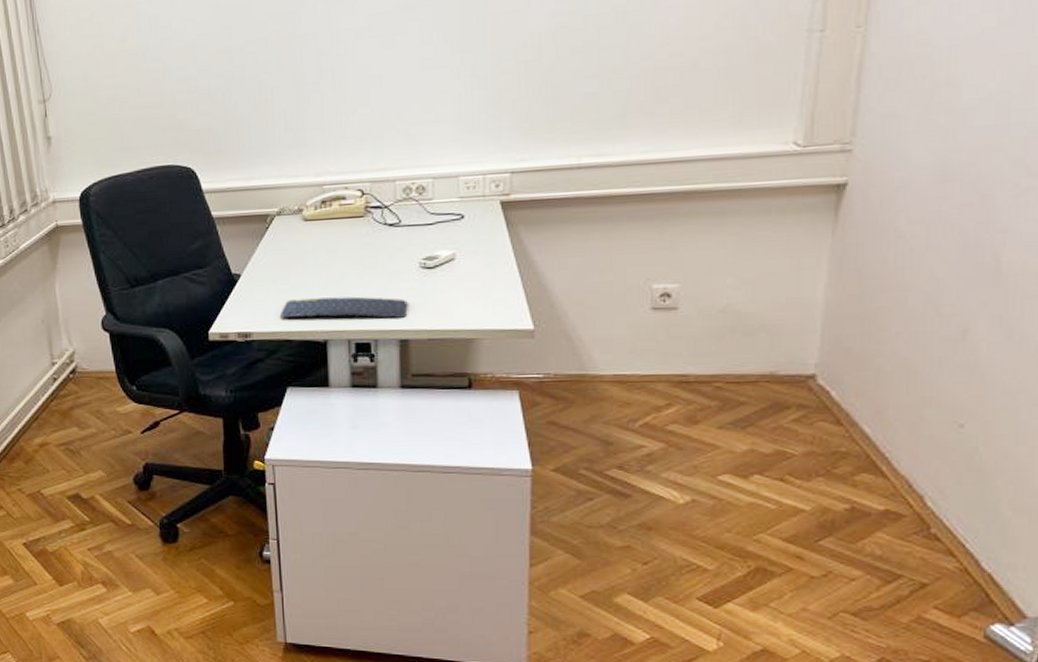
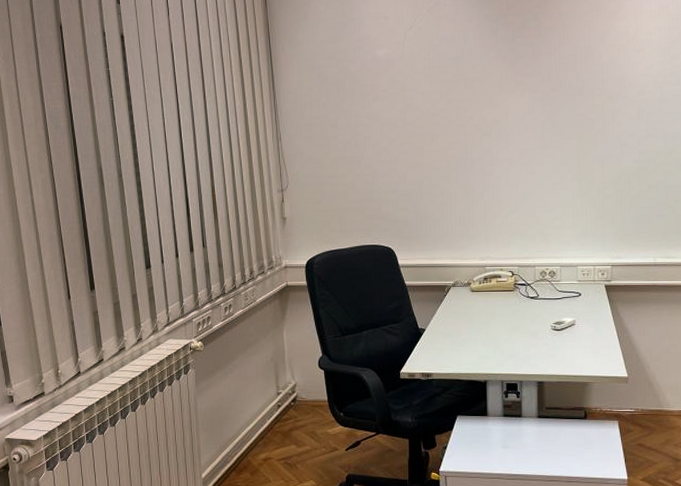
keyboard: present [279,296,408,318] -> none [453,349,543,366]

